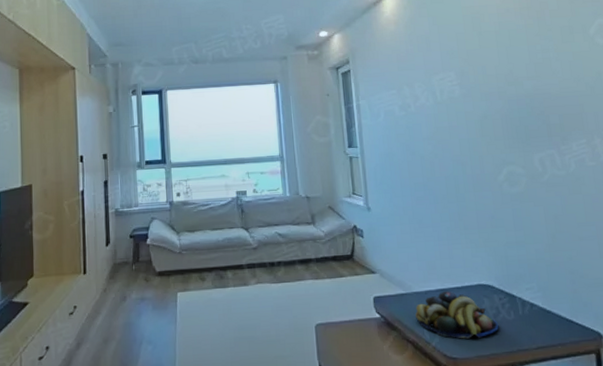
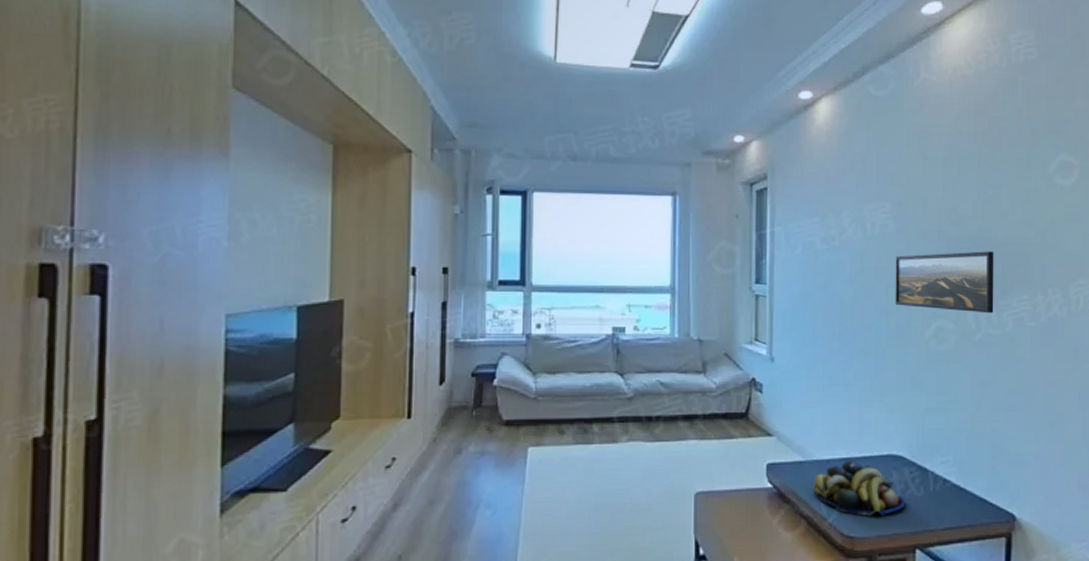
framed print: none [464,105,557,158] -> present [895,251,994,313]

